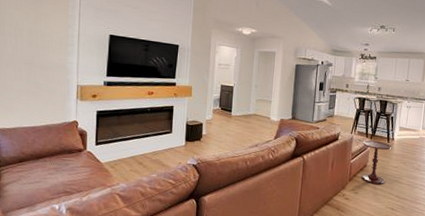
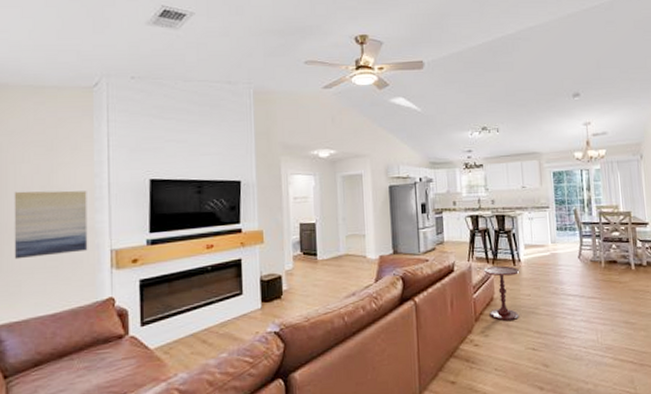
wall art: none [8,31,62,84] -> present [14,190,88,260]

